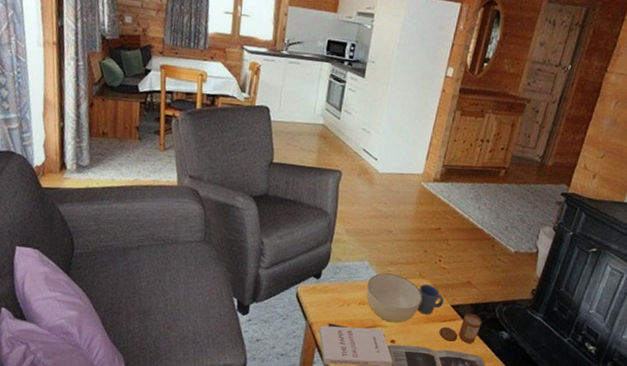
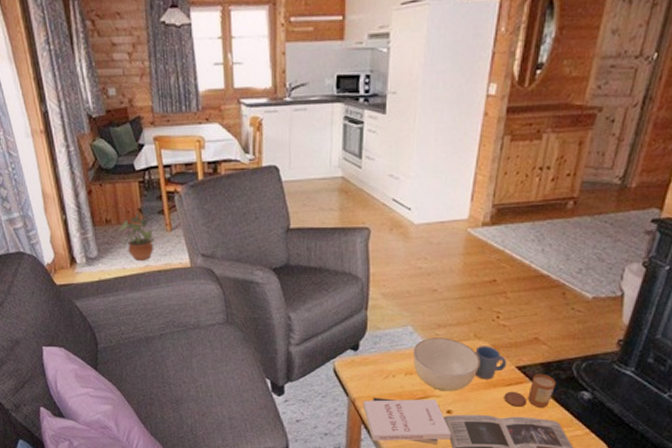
potted plant: none [112,130,147,175] -> present [118,213,155,262]

